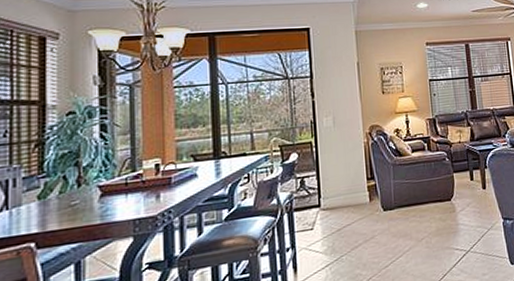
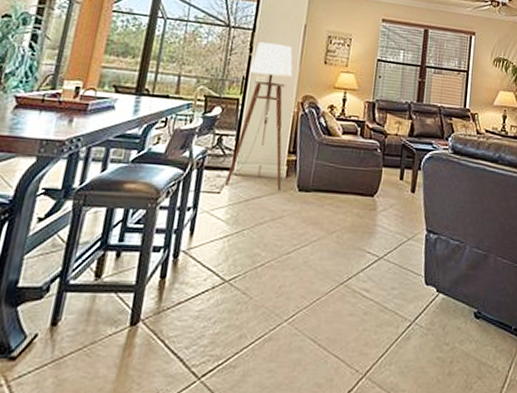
floor lamp: none [304,84,368,222] -> present [214,42,293,190]

